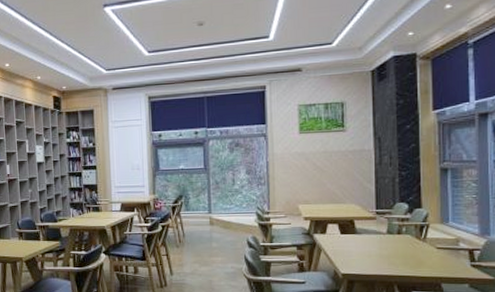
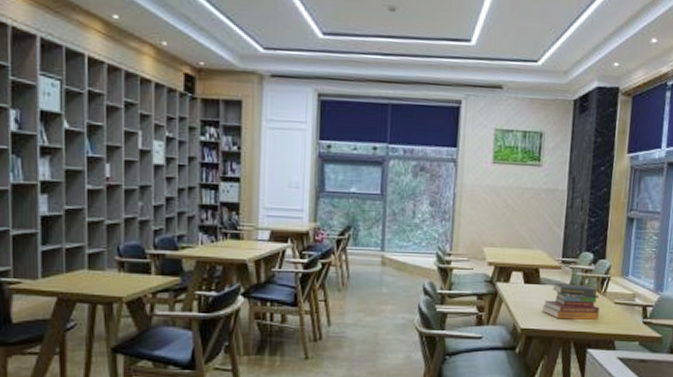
books: none [360,232,421,265] -> present [541,283,600,320]

